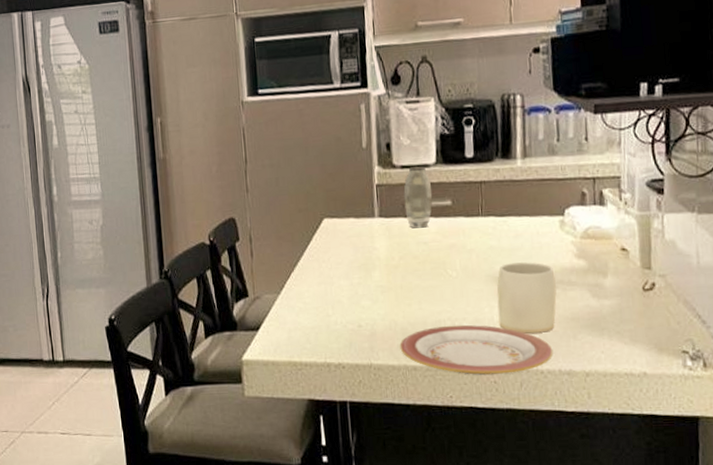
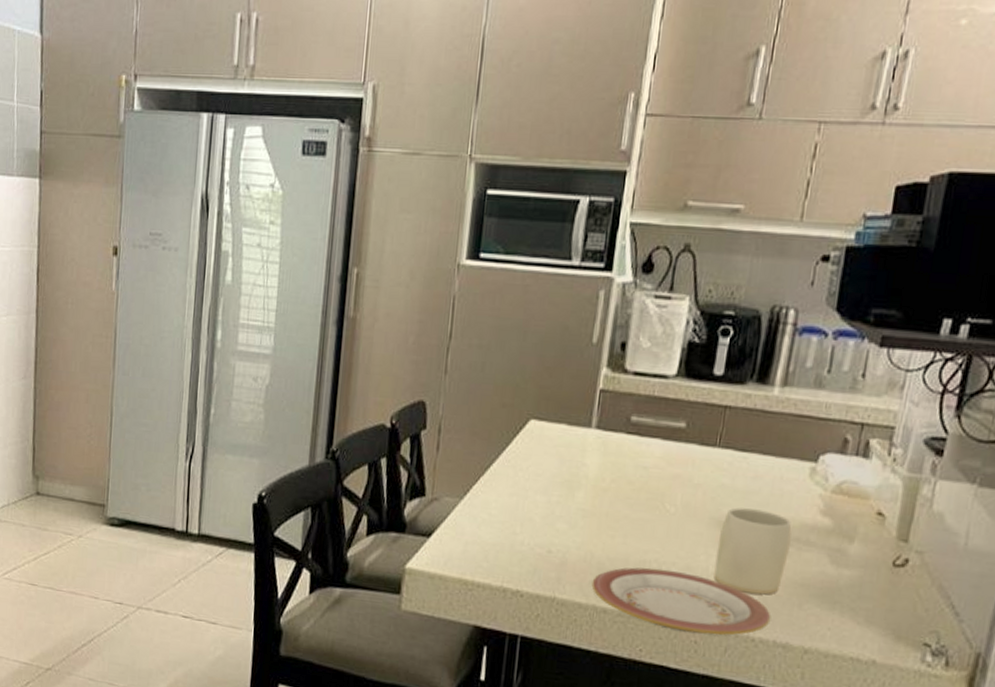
vase: present [403,166,433,228] -> none [628,375,667,450]

